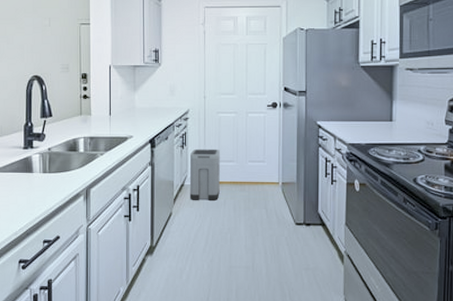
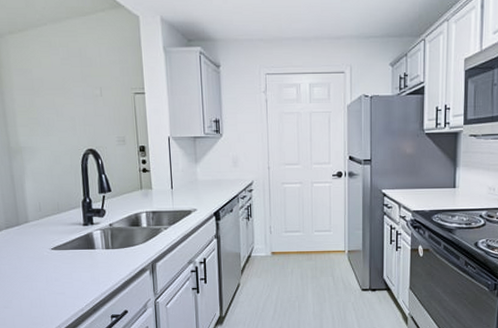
trash can: present [189,148,220,201] -> none [255,219,287,271]

